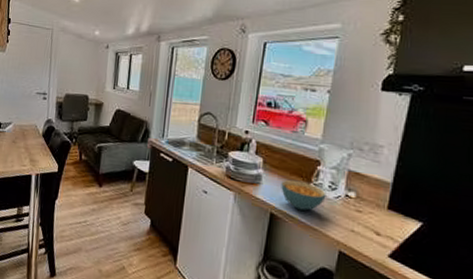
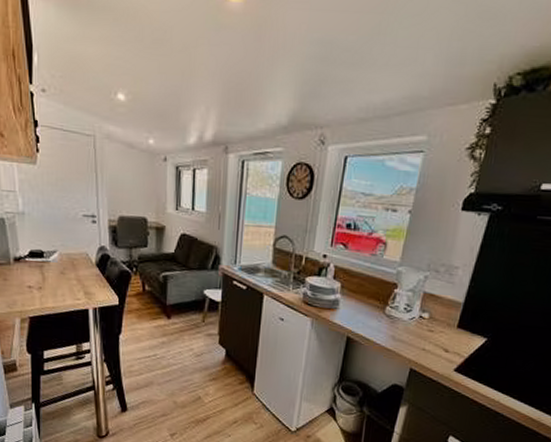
cereal bowl: present [281,179,326,211] -> none [358,303,402,333]

